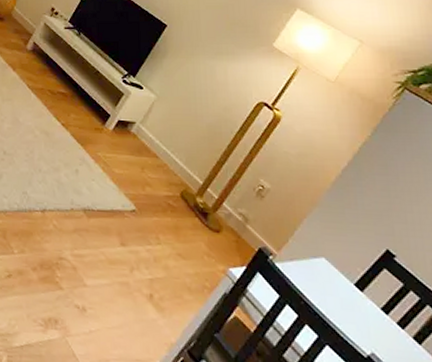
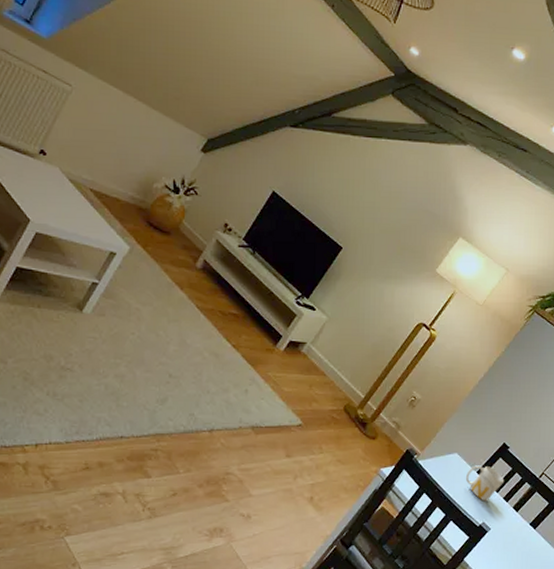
mug: none [339,275,395,325] -> present [465,465,505,501]

